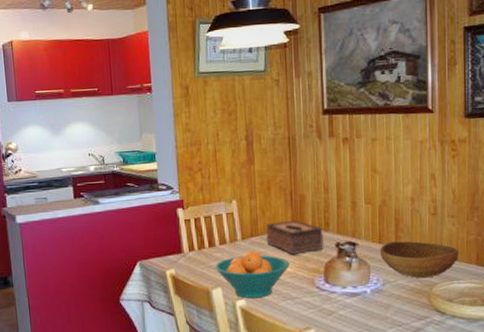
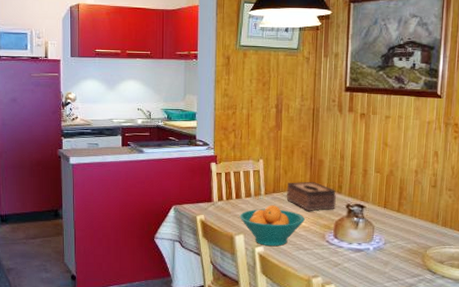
bowl: present [379,241,459,278] -> none [384,207,453,241]

